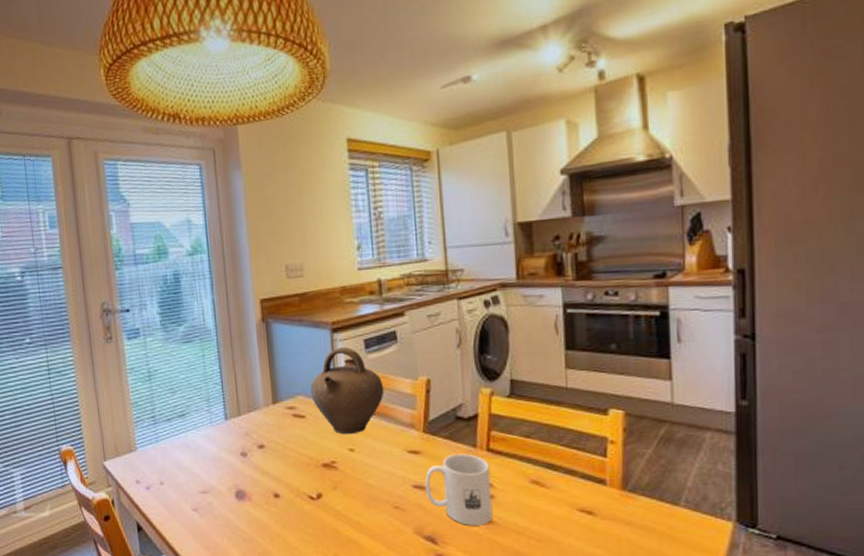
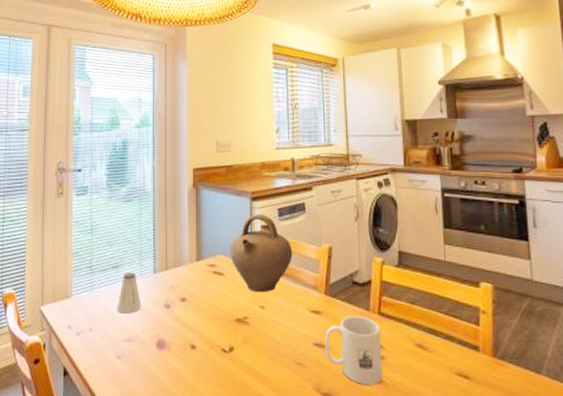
saltshaker: none [187,420,215,465] -> present [117,272,142,314]

